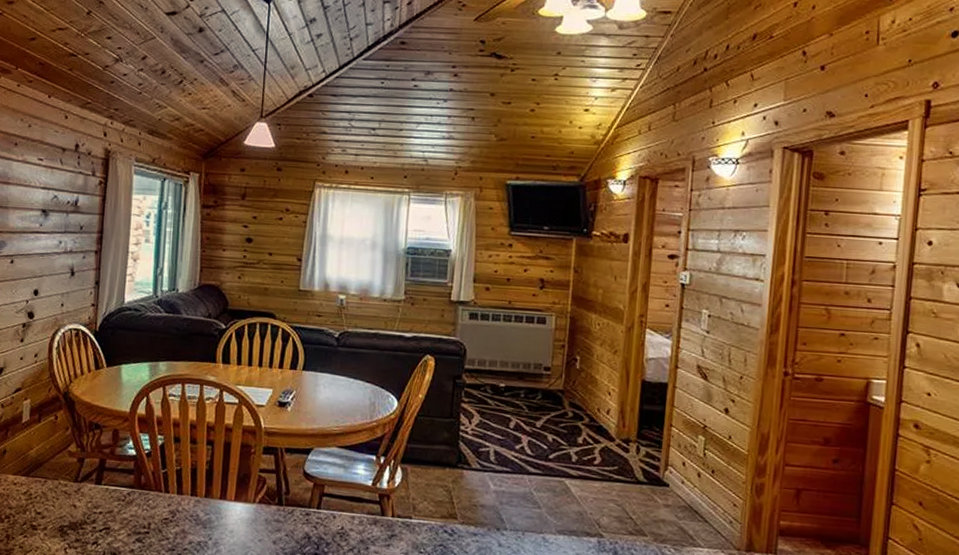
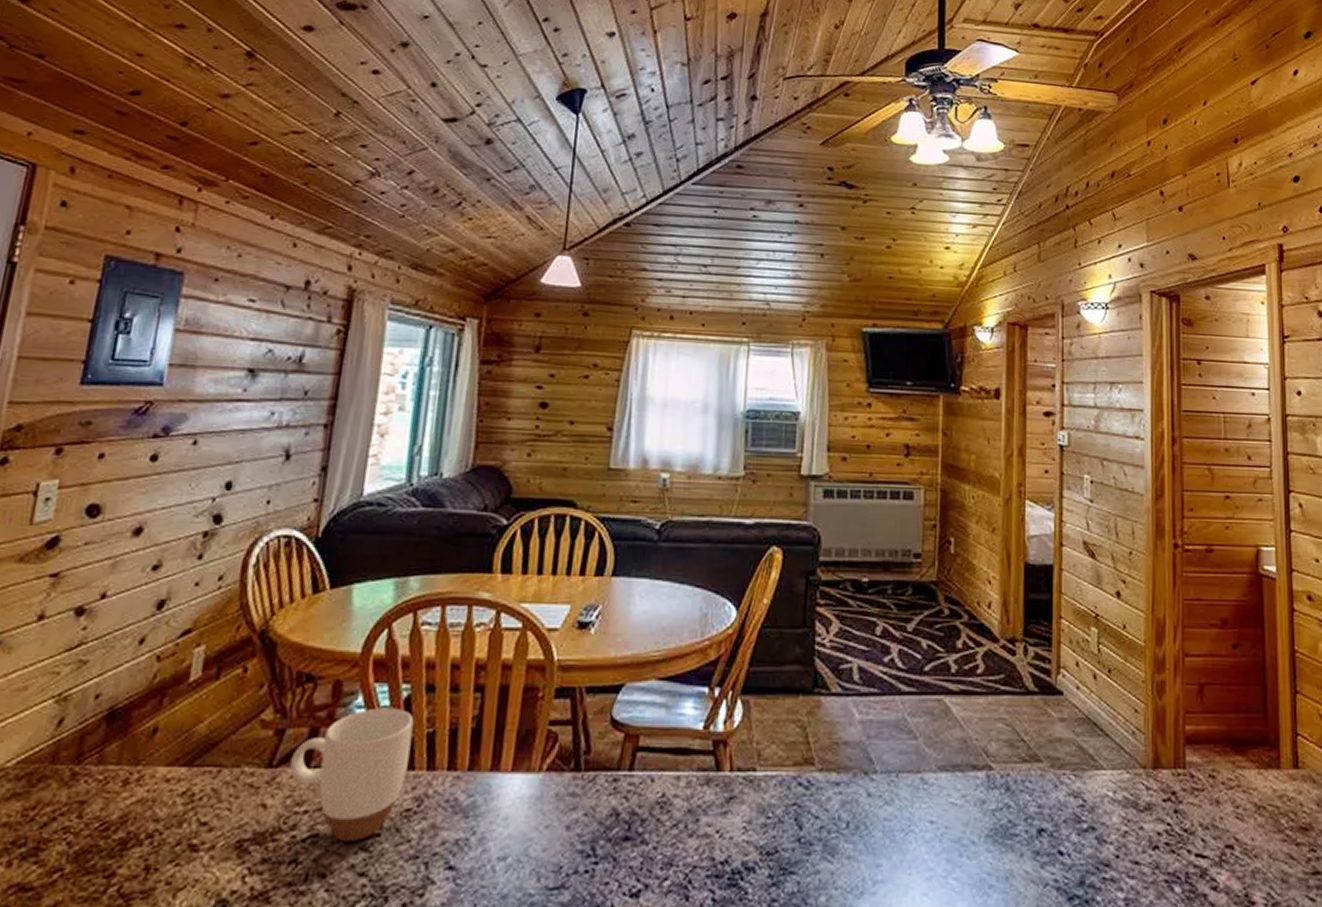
mug: none [89,449,167,535] -> present [290,707,414,841]

